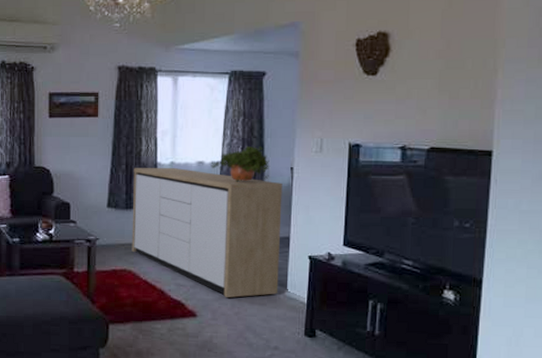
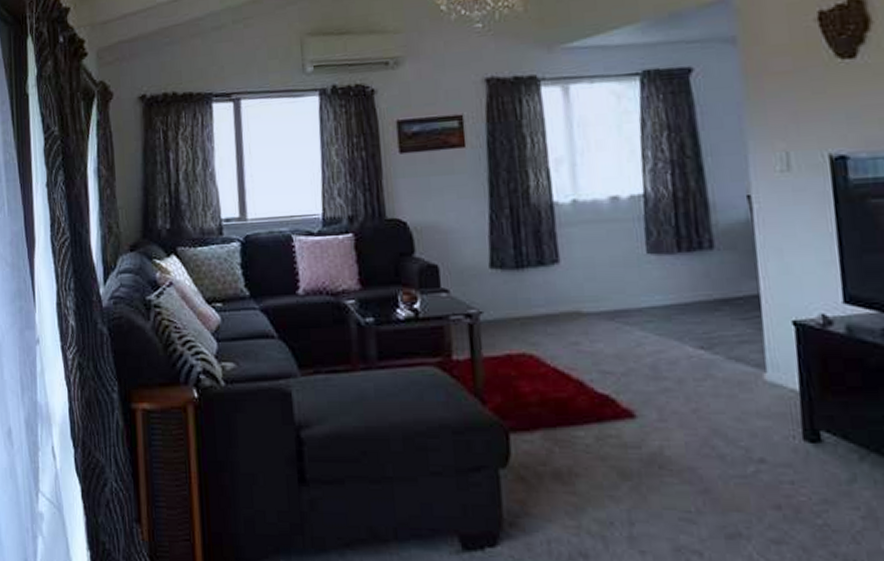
sideboard: present [131,168,283,298] -> none [521,207,754,387]
potted plant: present [210,146,271,183] -> none [629,170,717,223]

